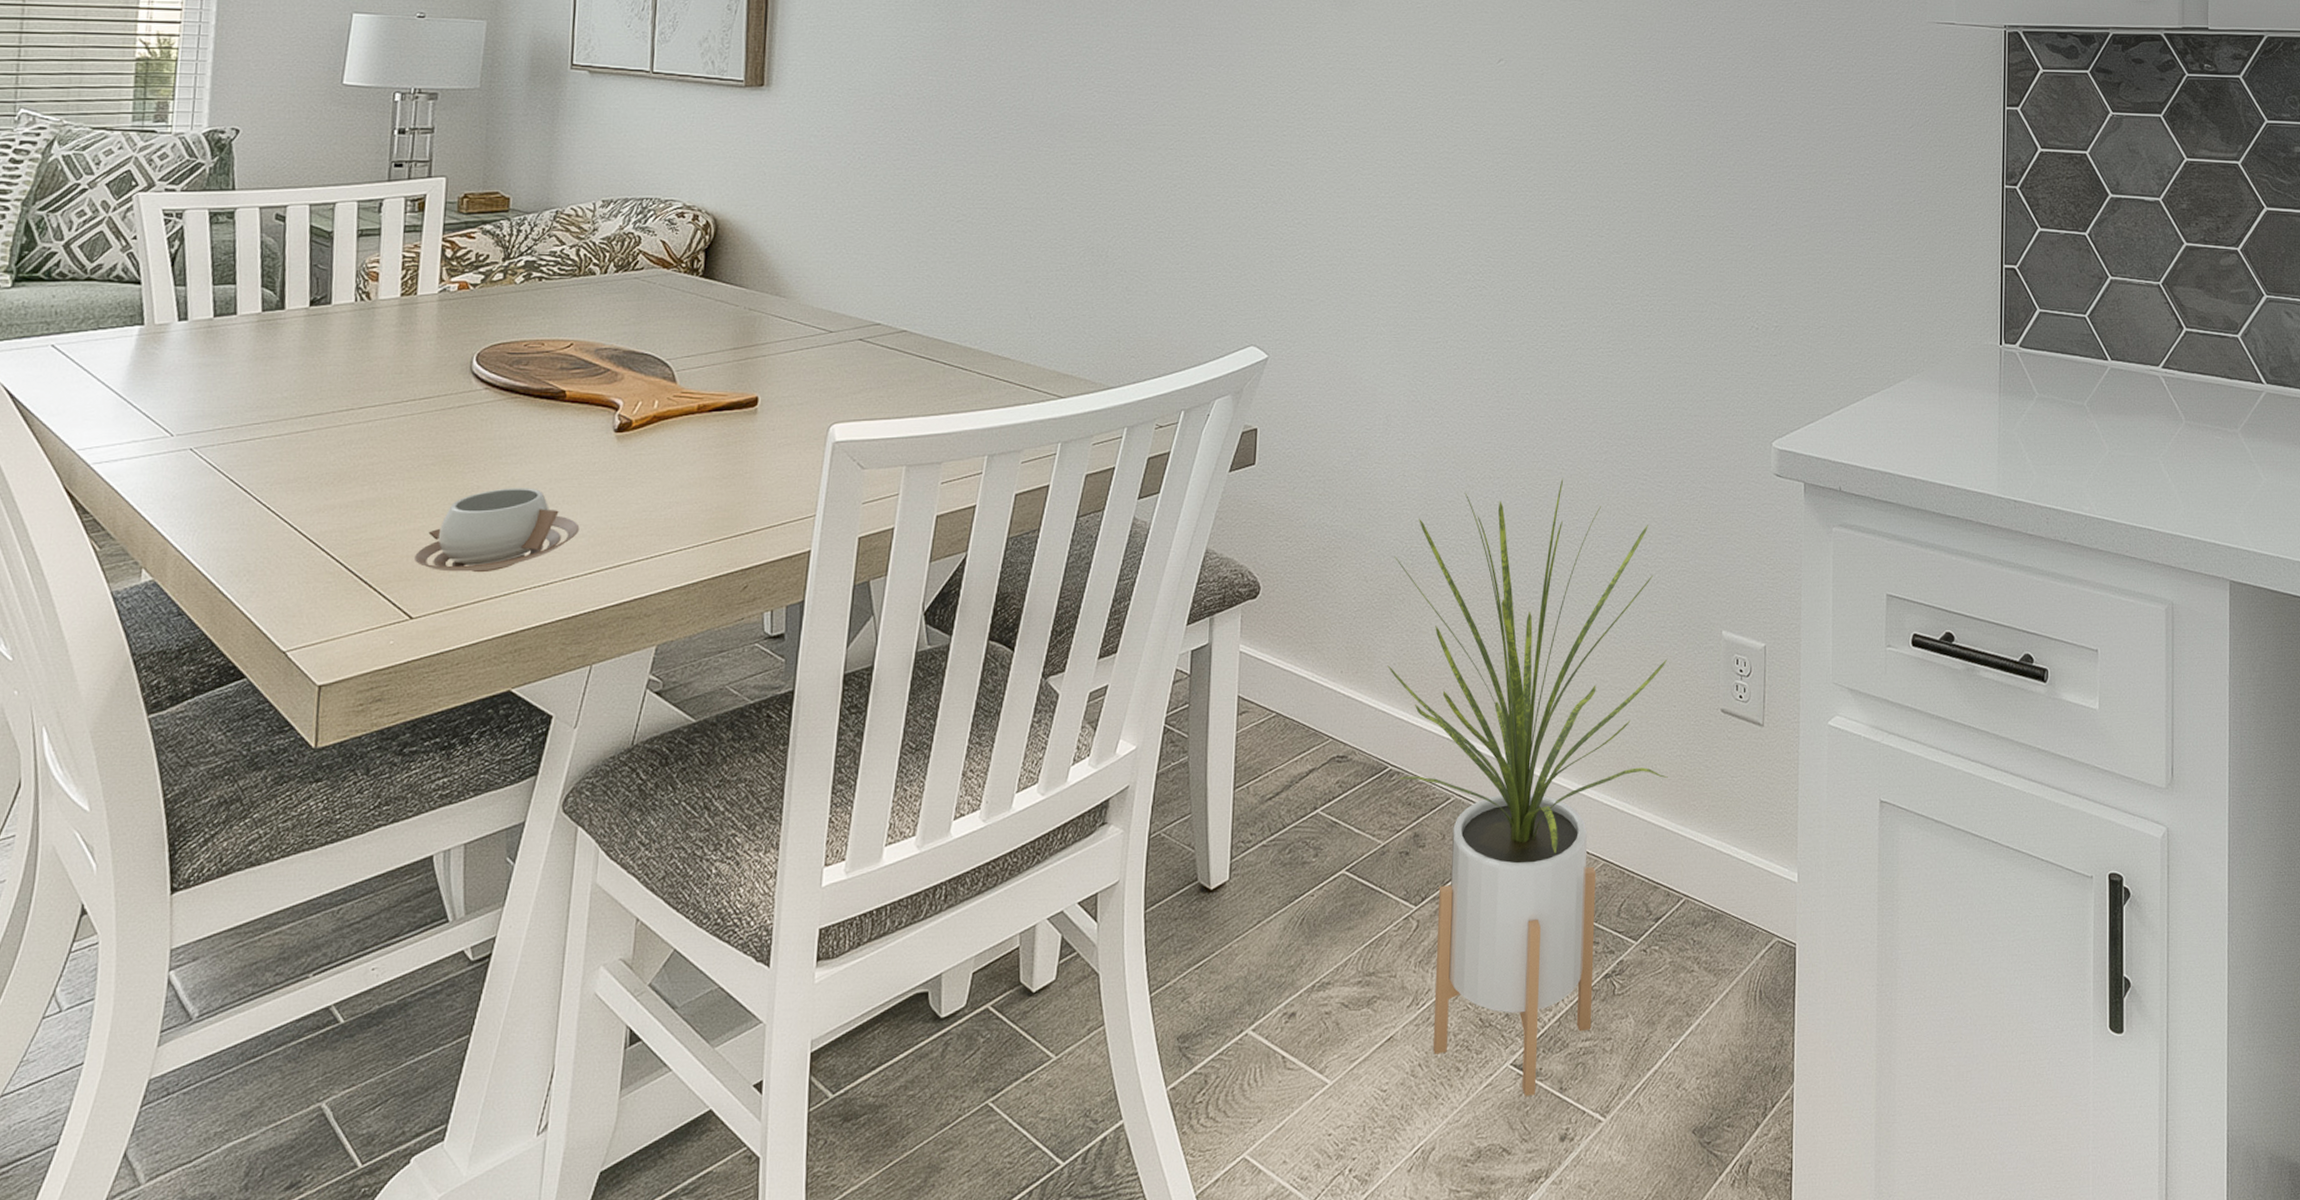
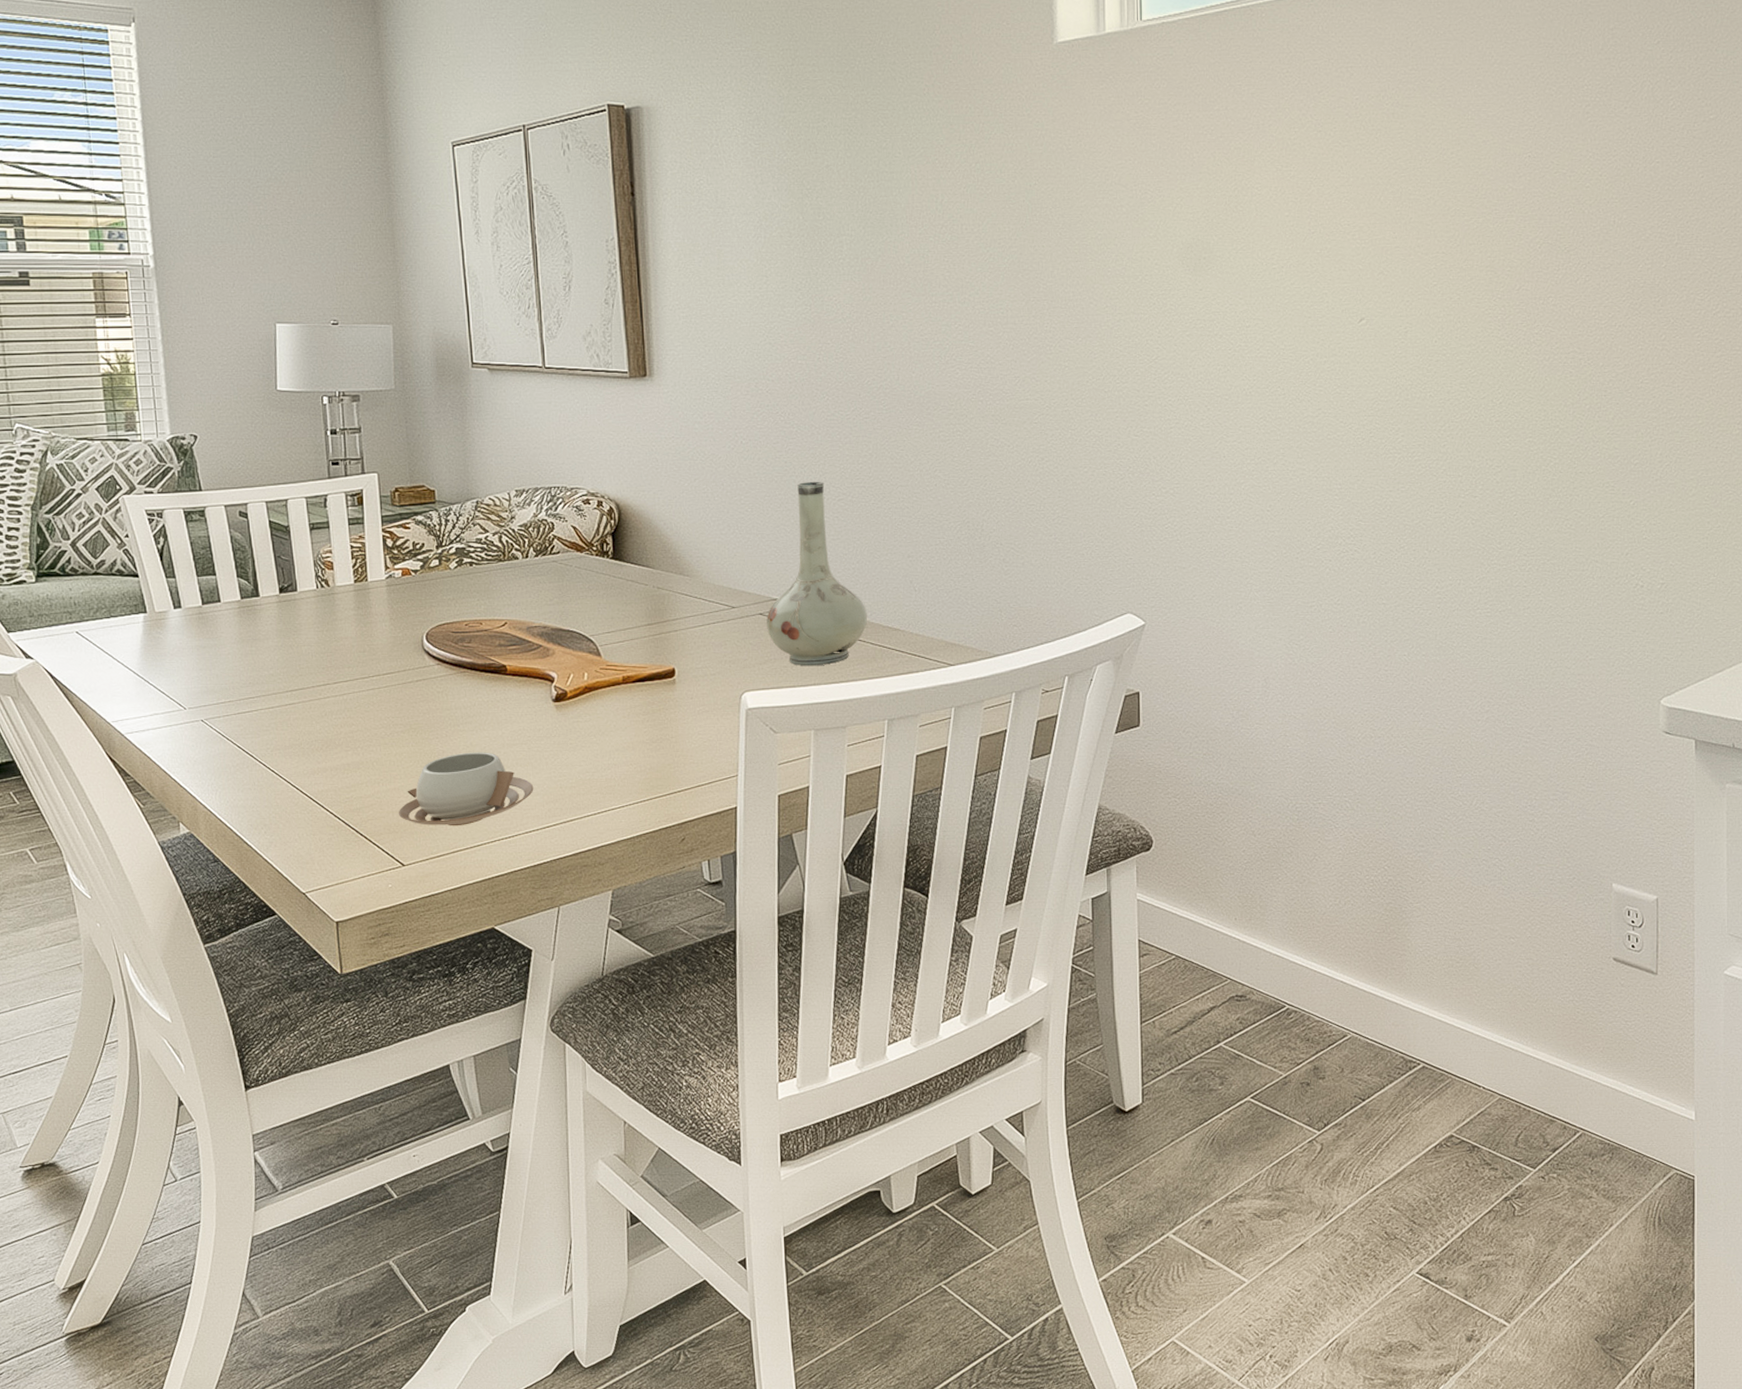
vase: none [864,200,977,397] -> present [766,481,868,666]
house plant: present [1387,478,1668,1097] -> none [1279,737,1561,1302]

